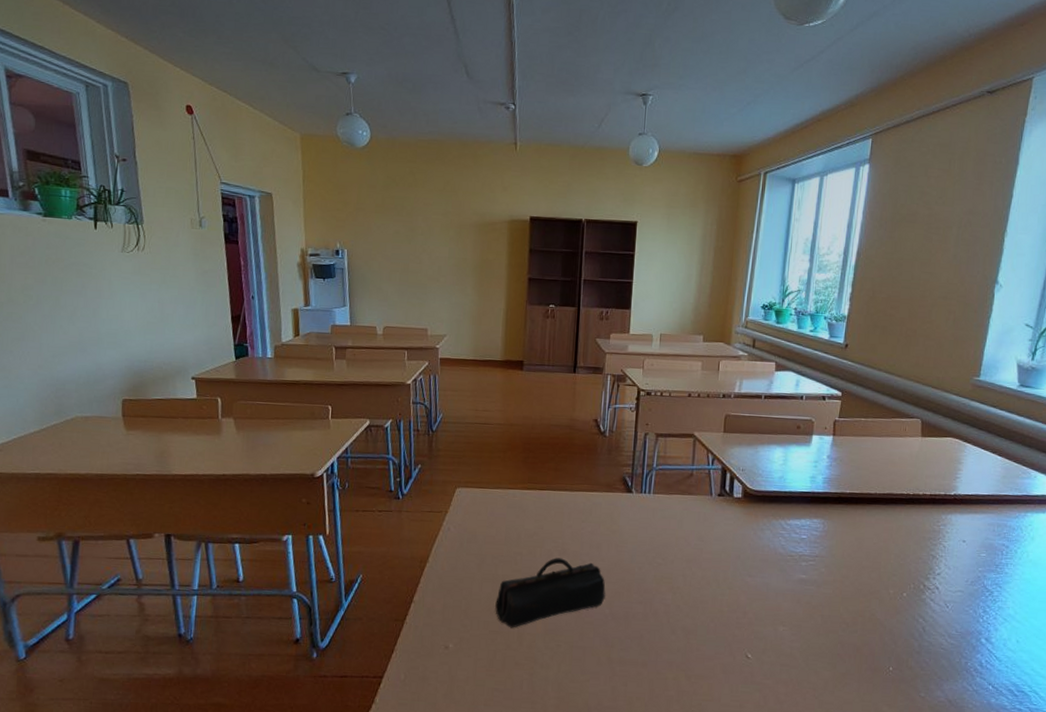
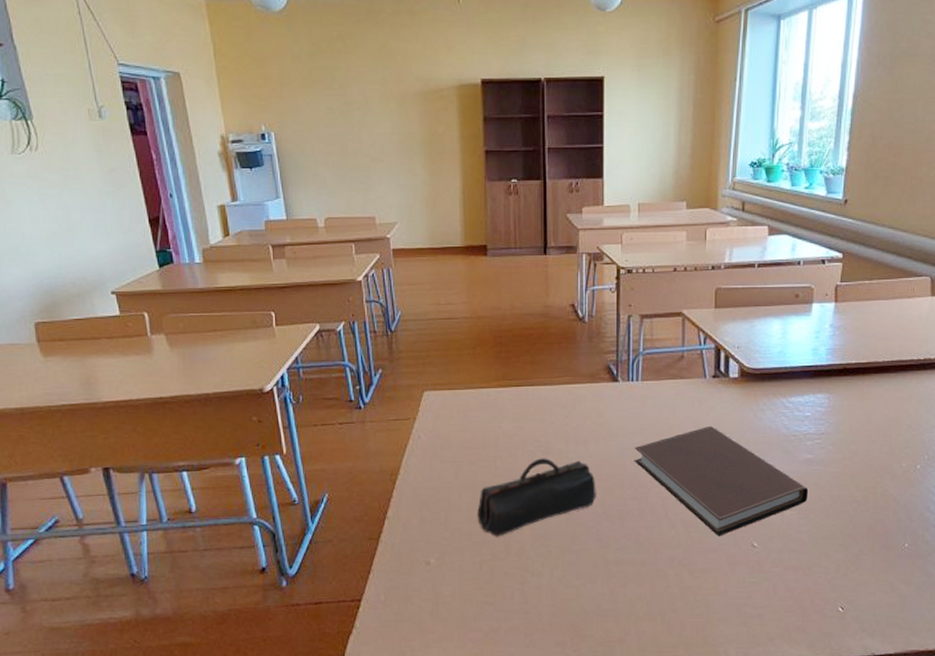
notebook: none [641,541,801,645] -> present [634,426,808,536]

